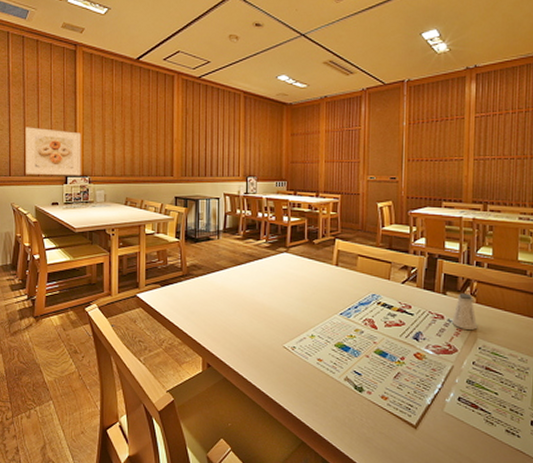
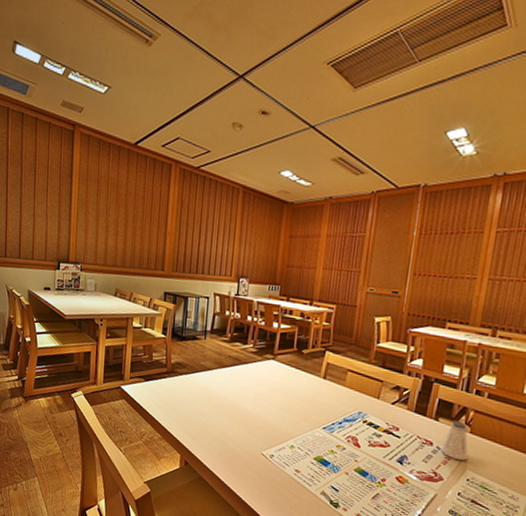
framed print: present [25,127,81,176] -> none [20,208,75,263]

